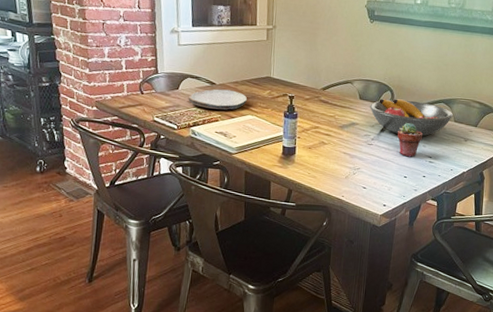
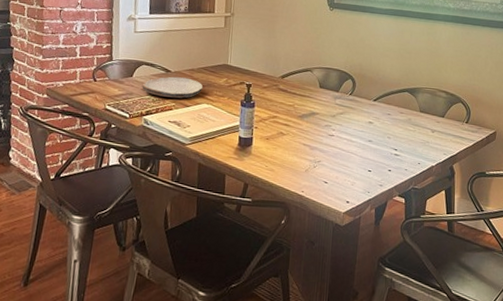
fruit bowl: present [370,98,453,136] -> none [330,87,418,127]
potted succulent: present [397,122,423,157] -> none [360,112,387,150]

